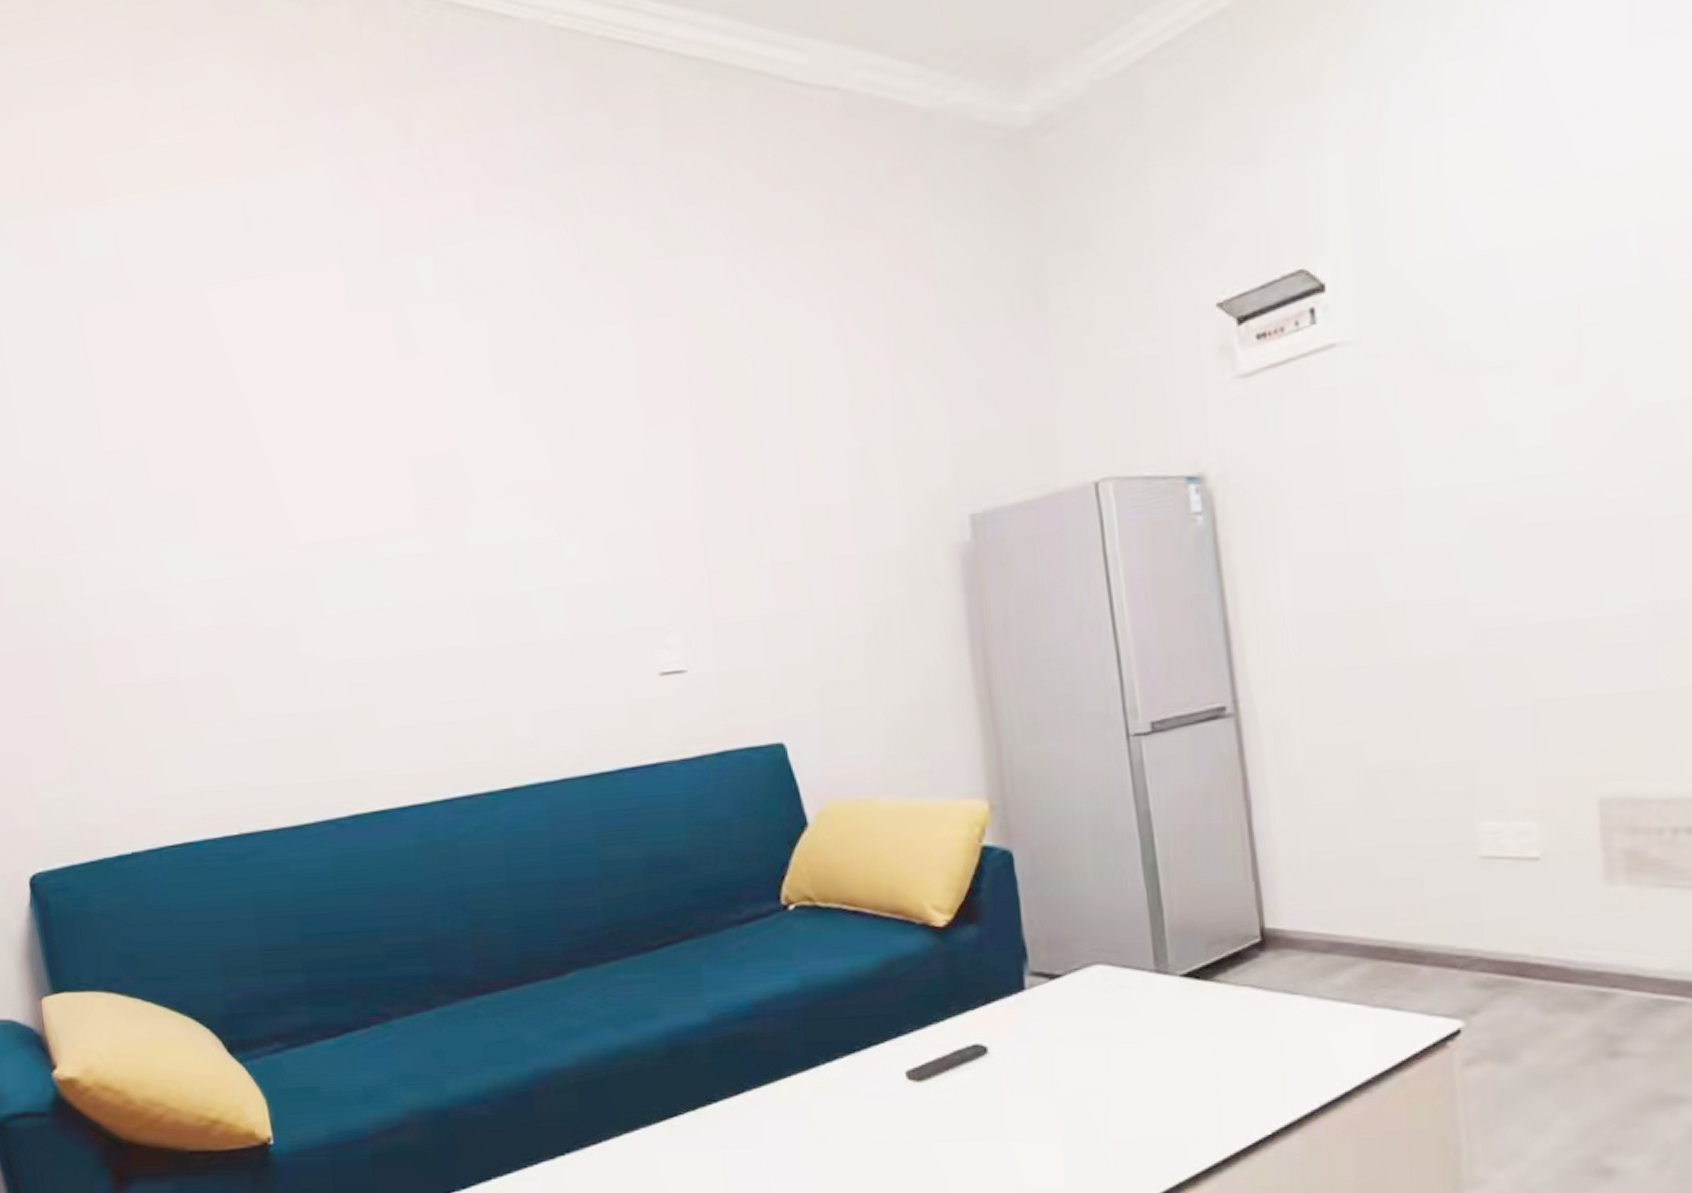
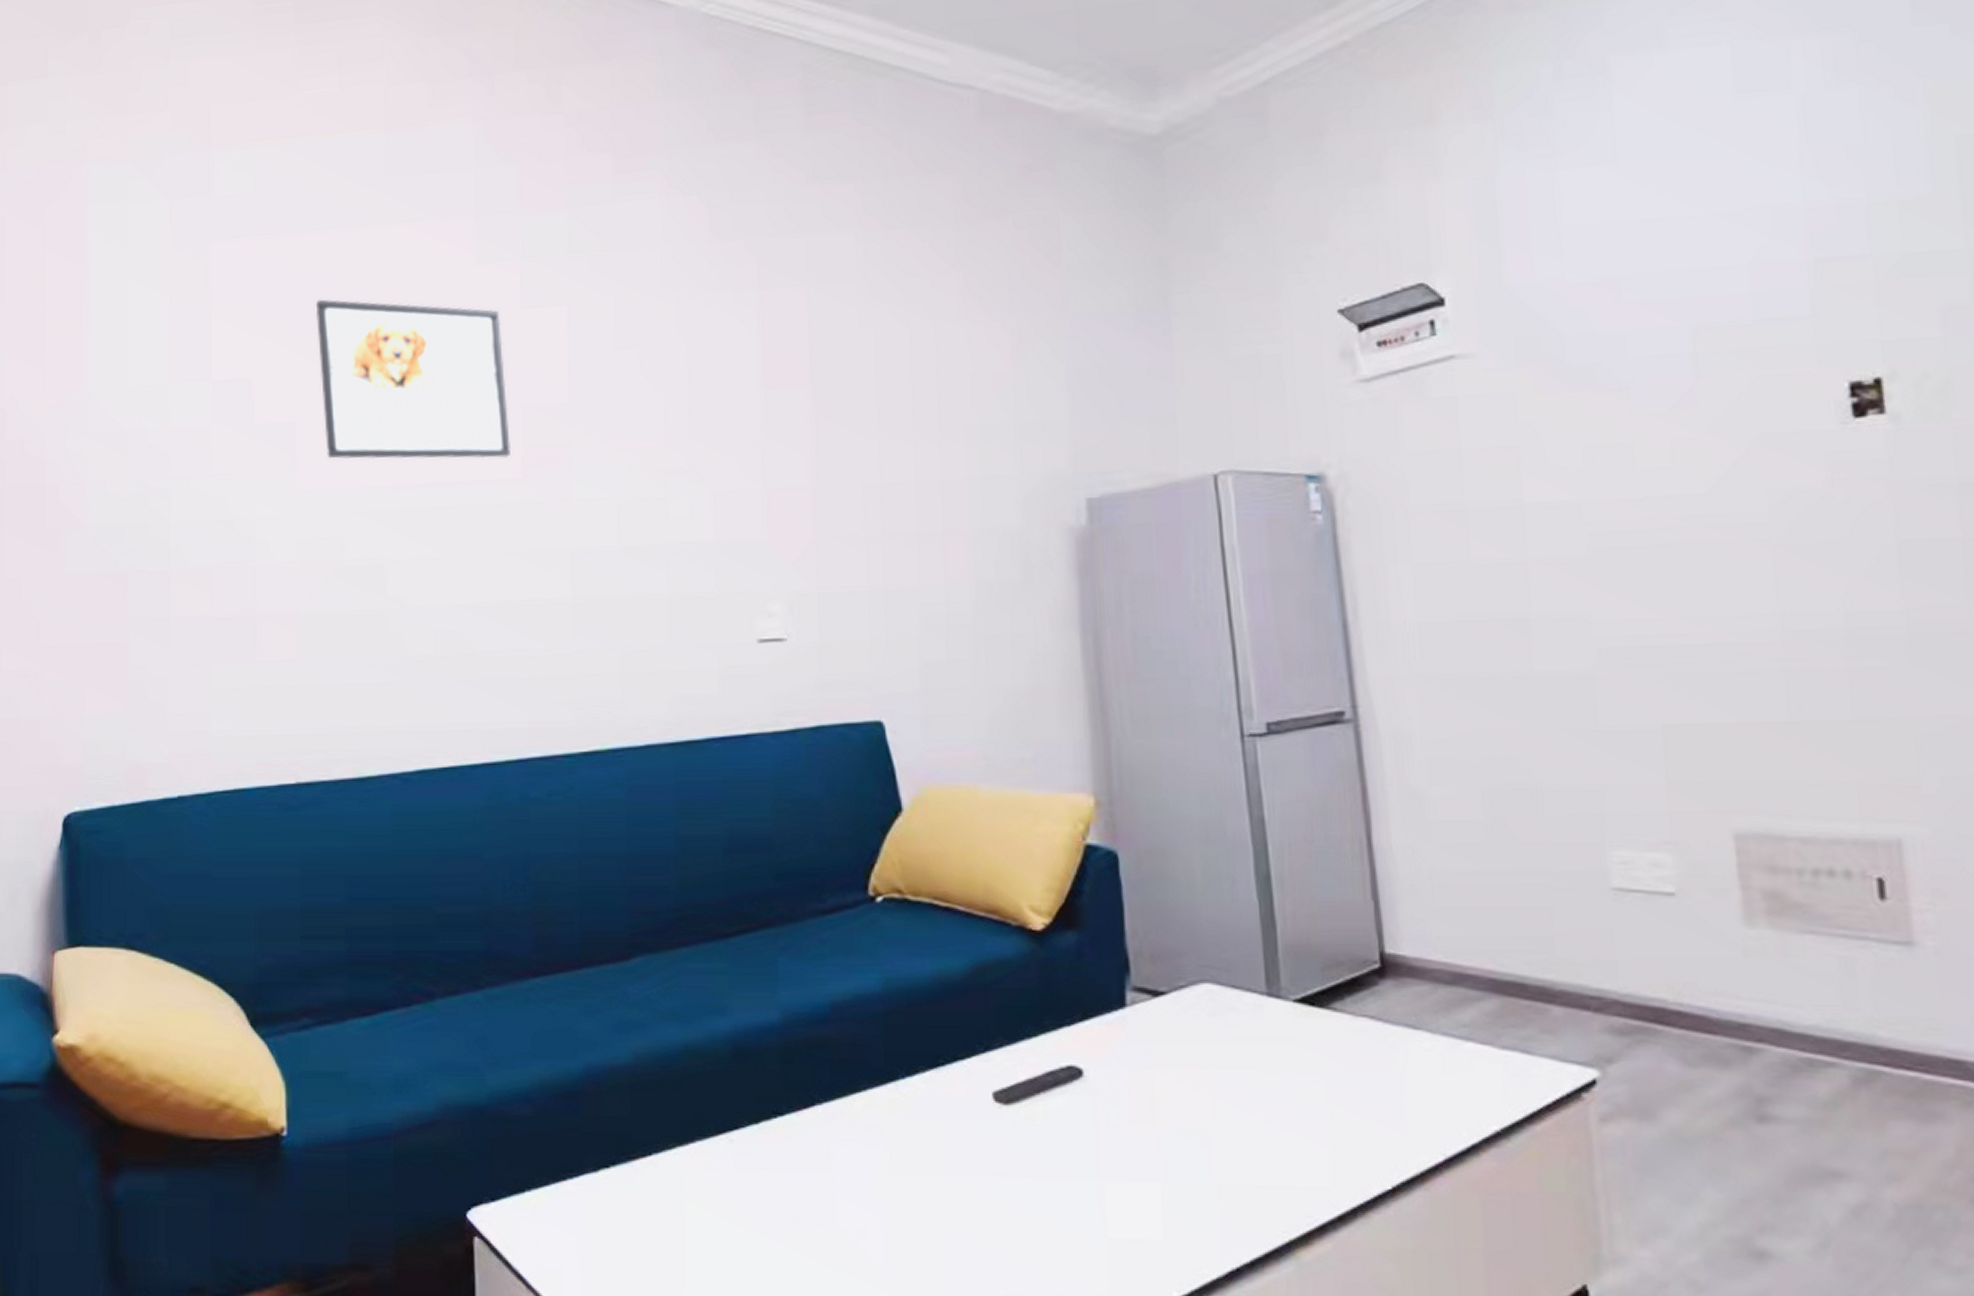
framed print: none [193,360,404,523] -> present [315,299,511,459]

